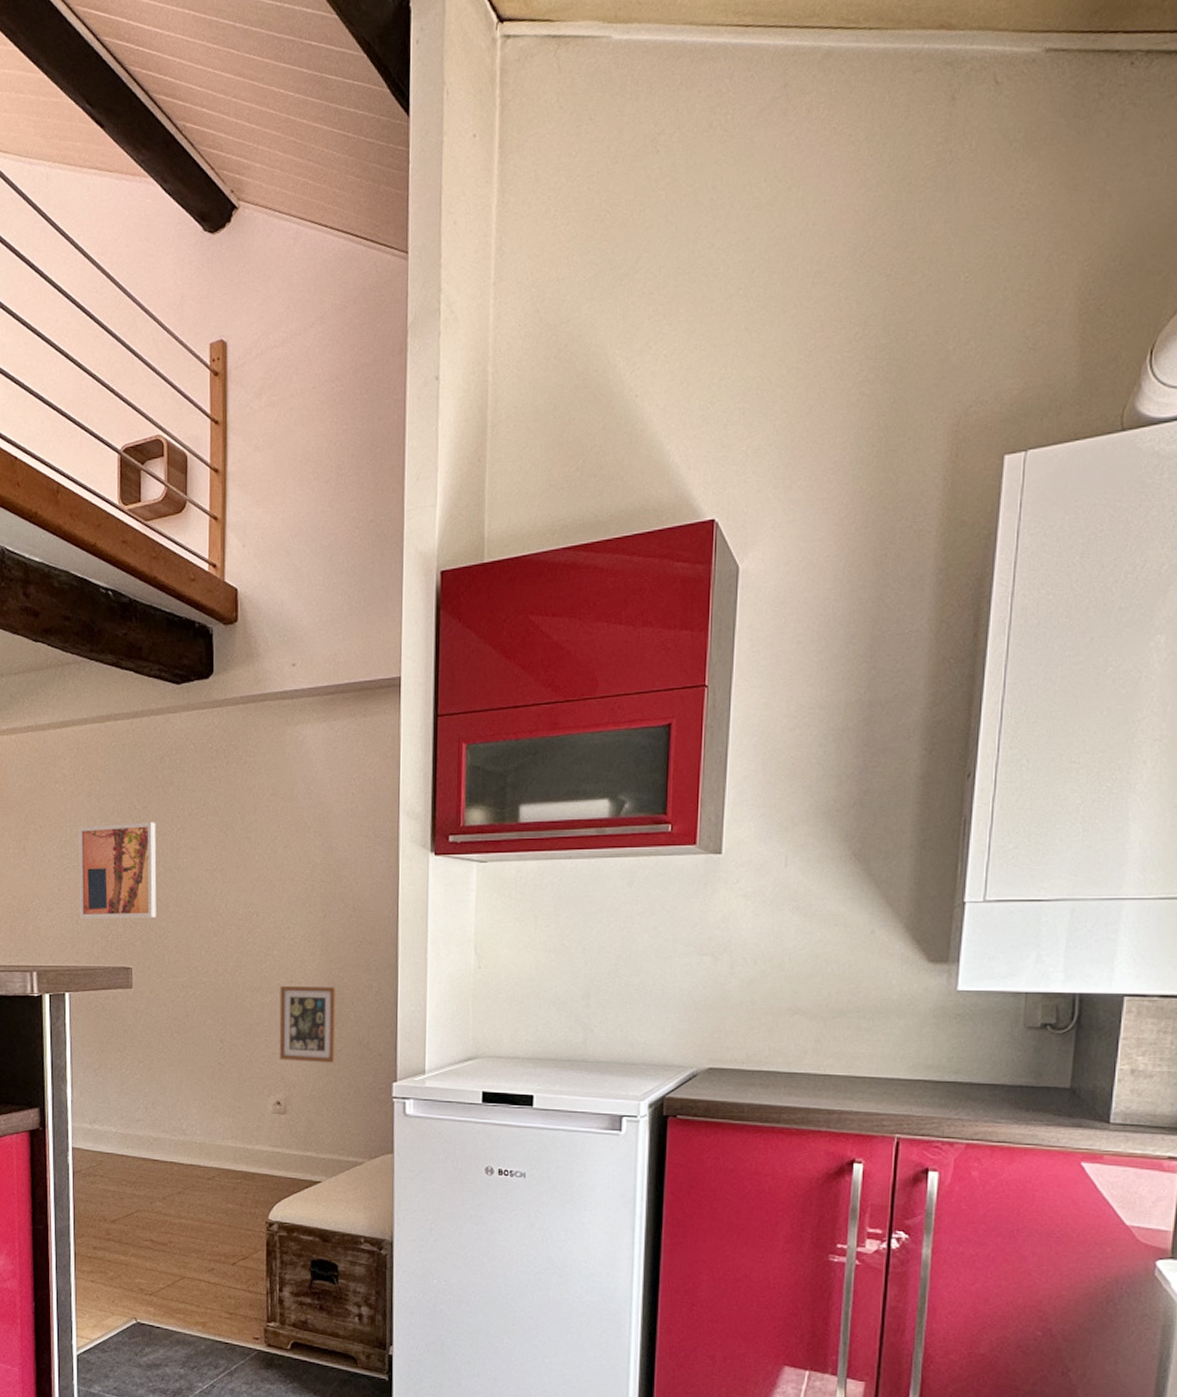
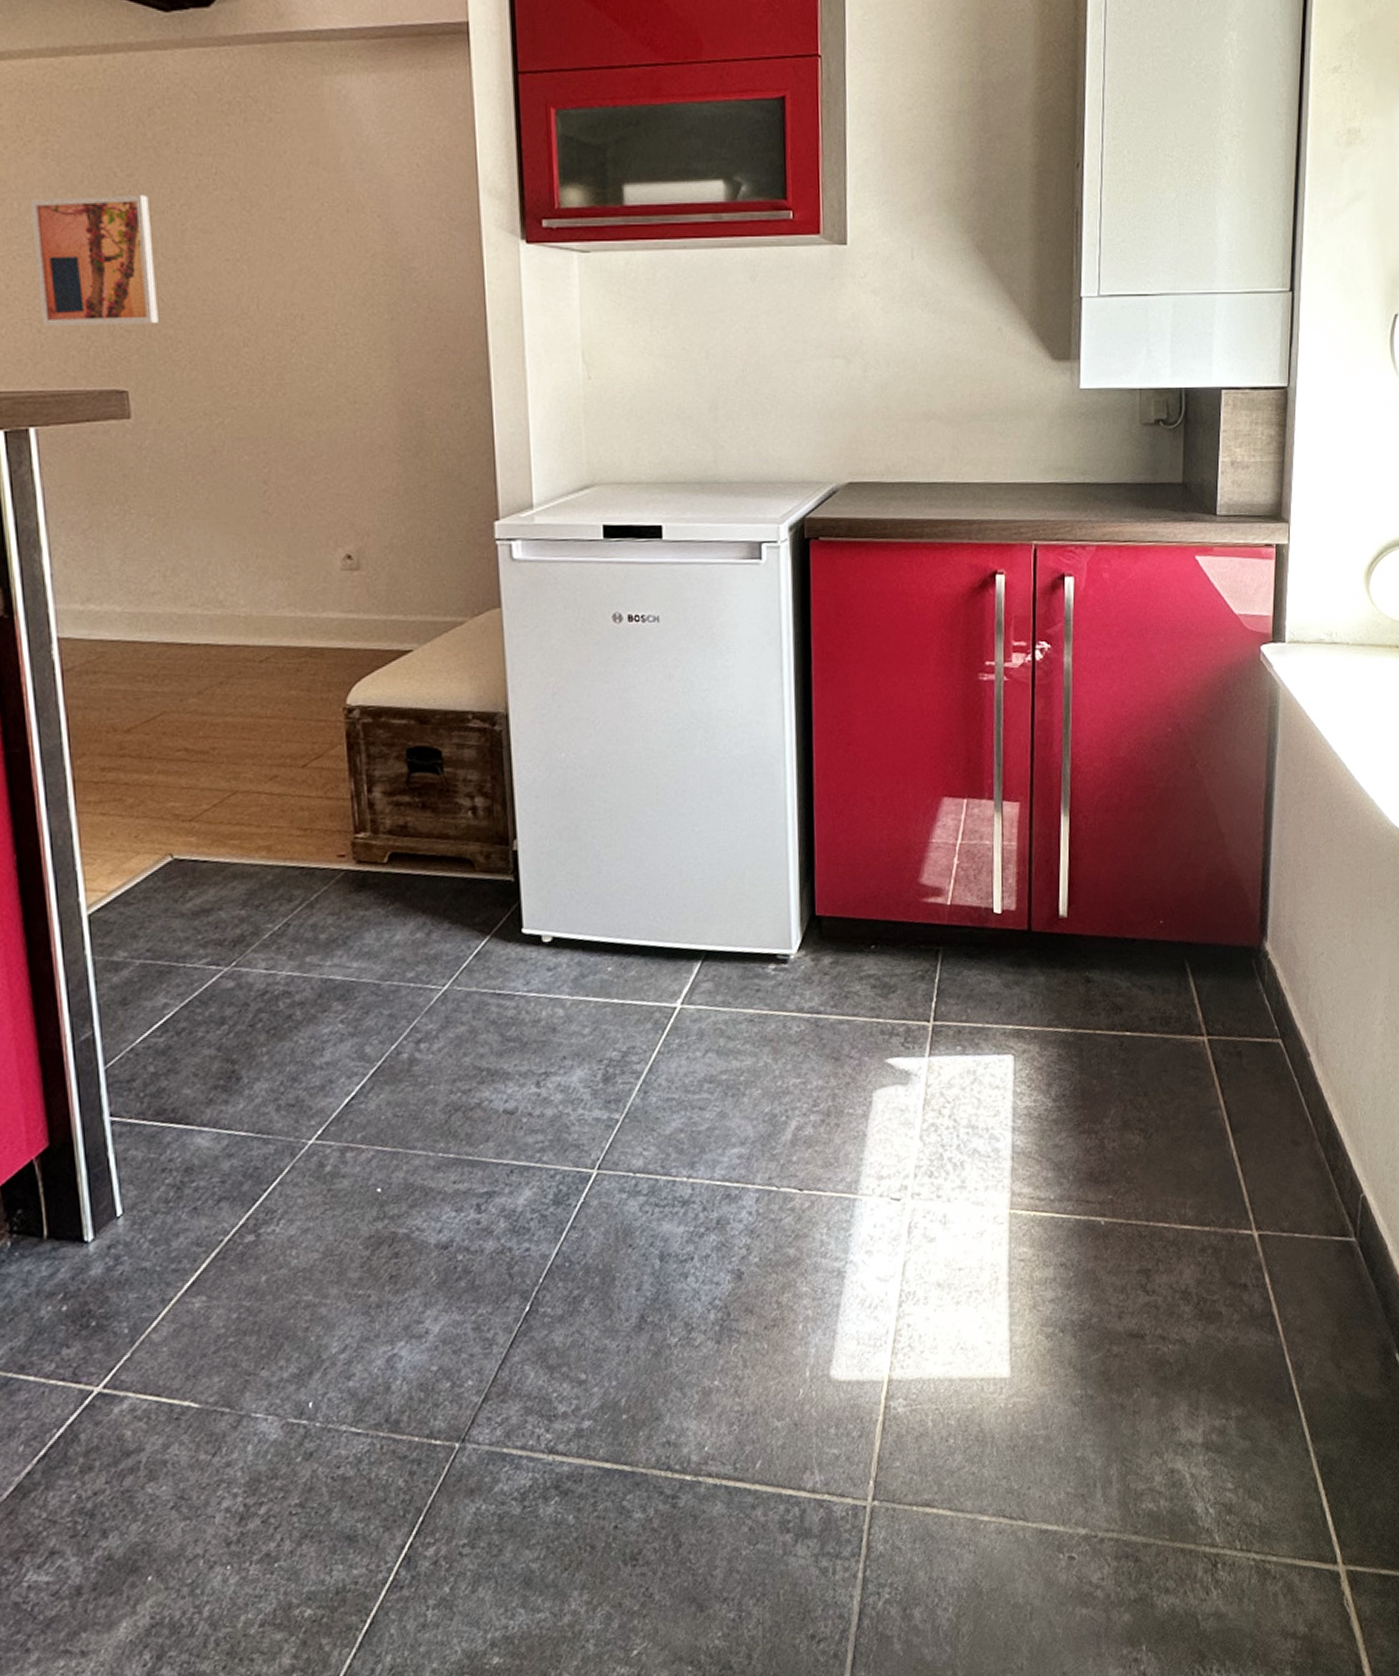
picture frame: present [279,985,337,1063] -> none [340,407,420,503]

